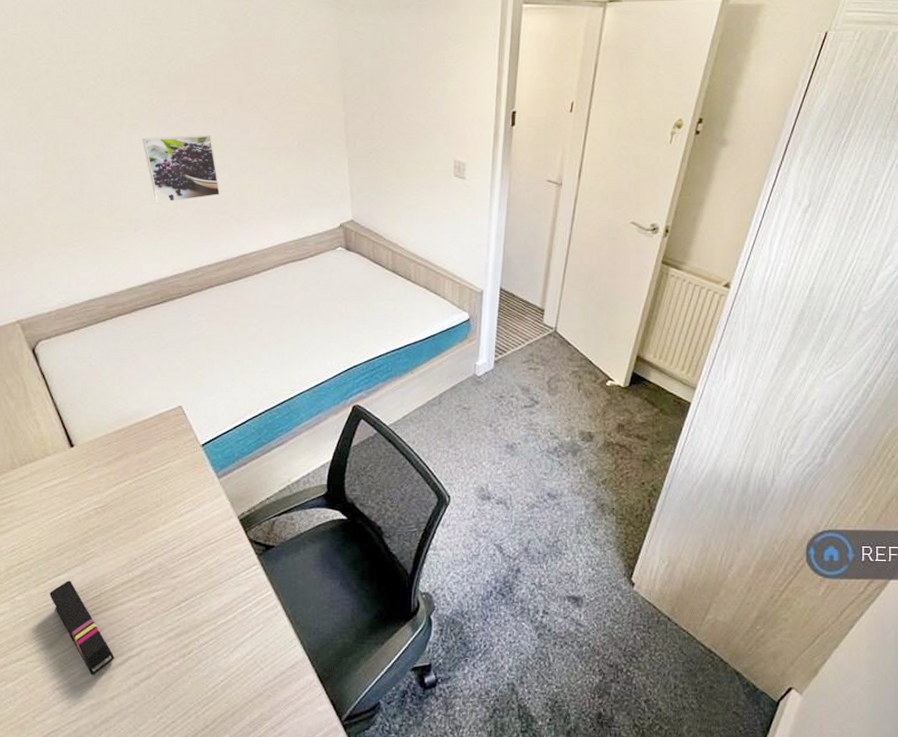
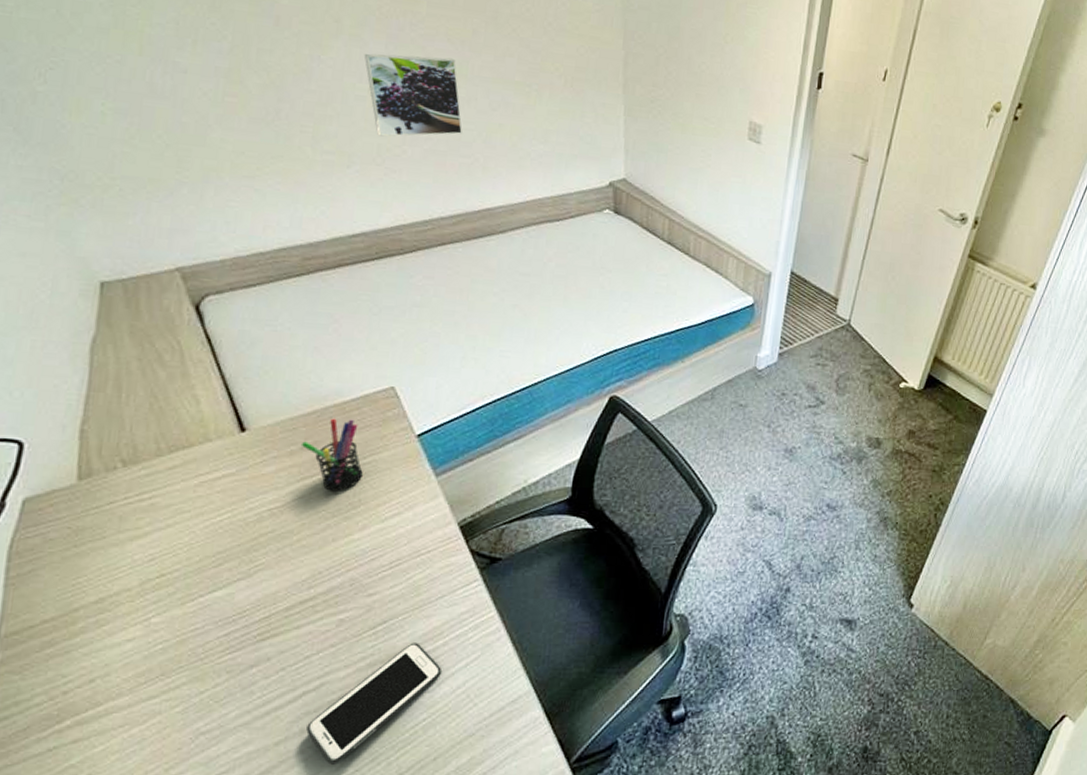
stapler: present [49,581,115,675] -> none [199,598,285,716]
pen holder: none [114,433,162,493] -> present [300,418,363,491]
cell phone: none [133,616,234,717] -> present [306,642,443,765]

